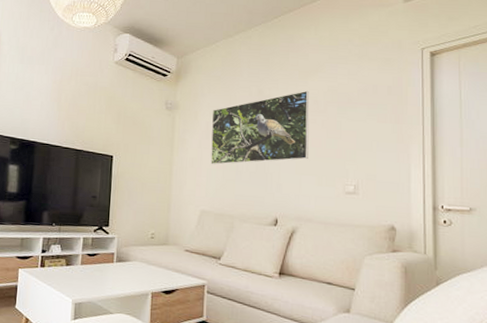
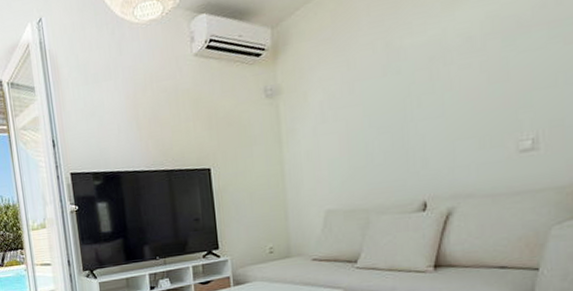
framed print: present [210,90,310,165] -> none [325,25,463,154]

